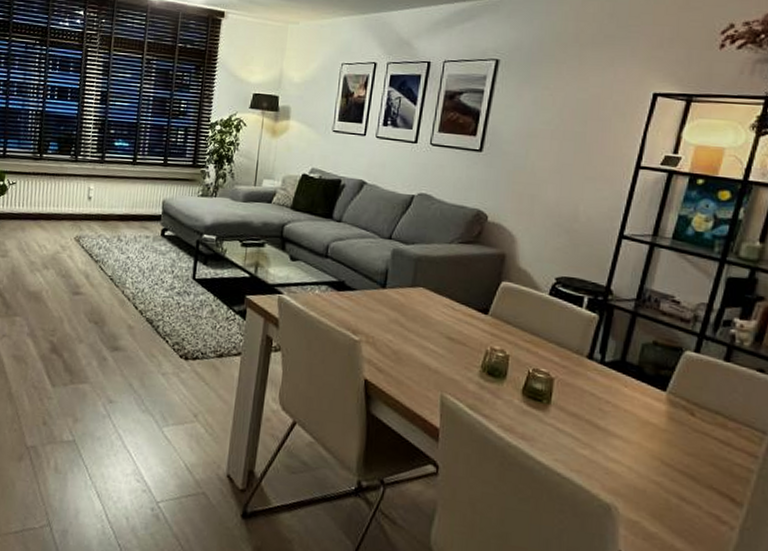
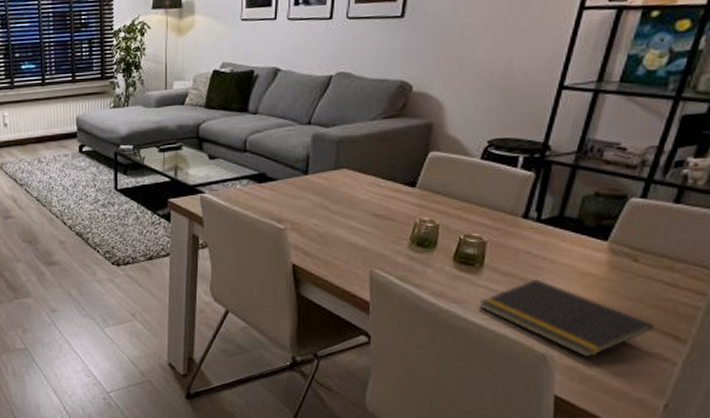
notepad: none [546,422,711,514] -> present [479,279,654,358]

